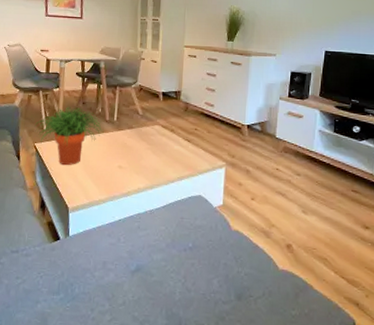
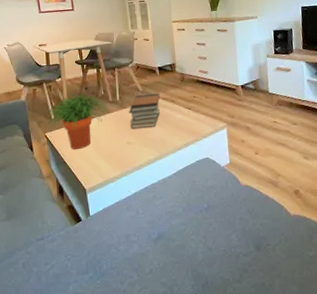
book stack: none [124,118,160,154] -> present [128,93,160,129]

